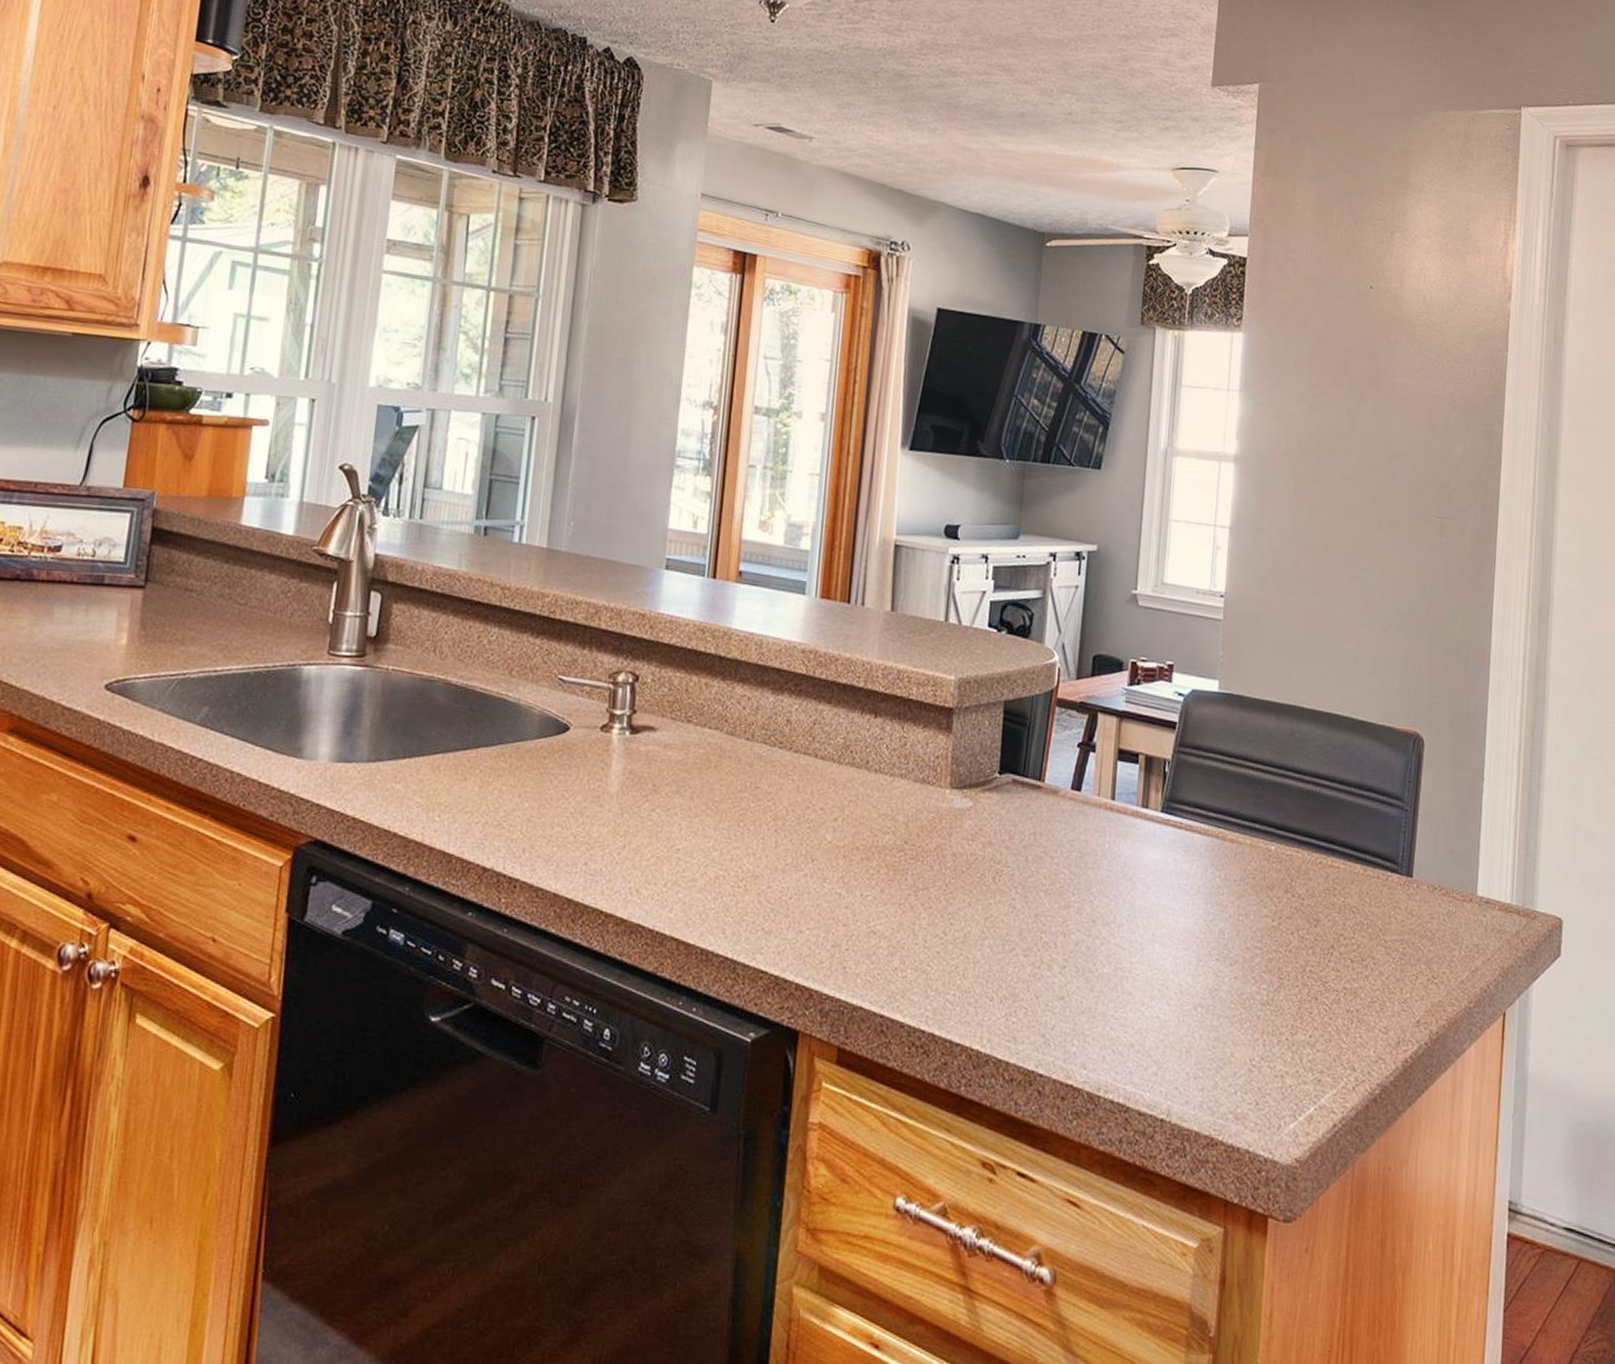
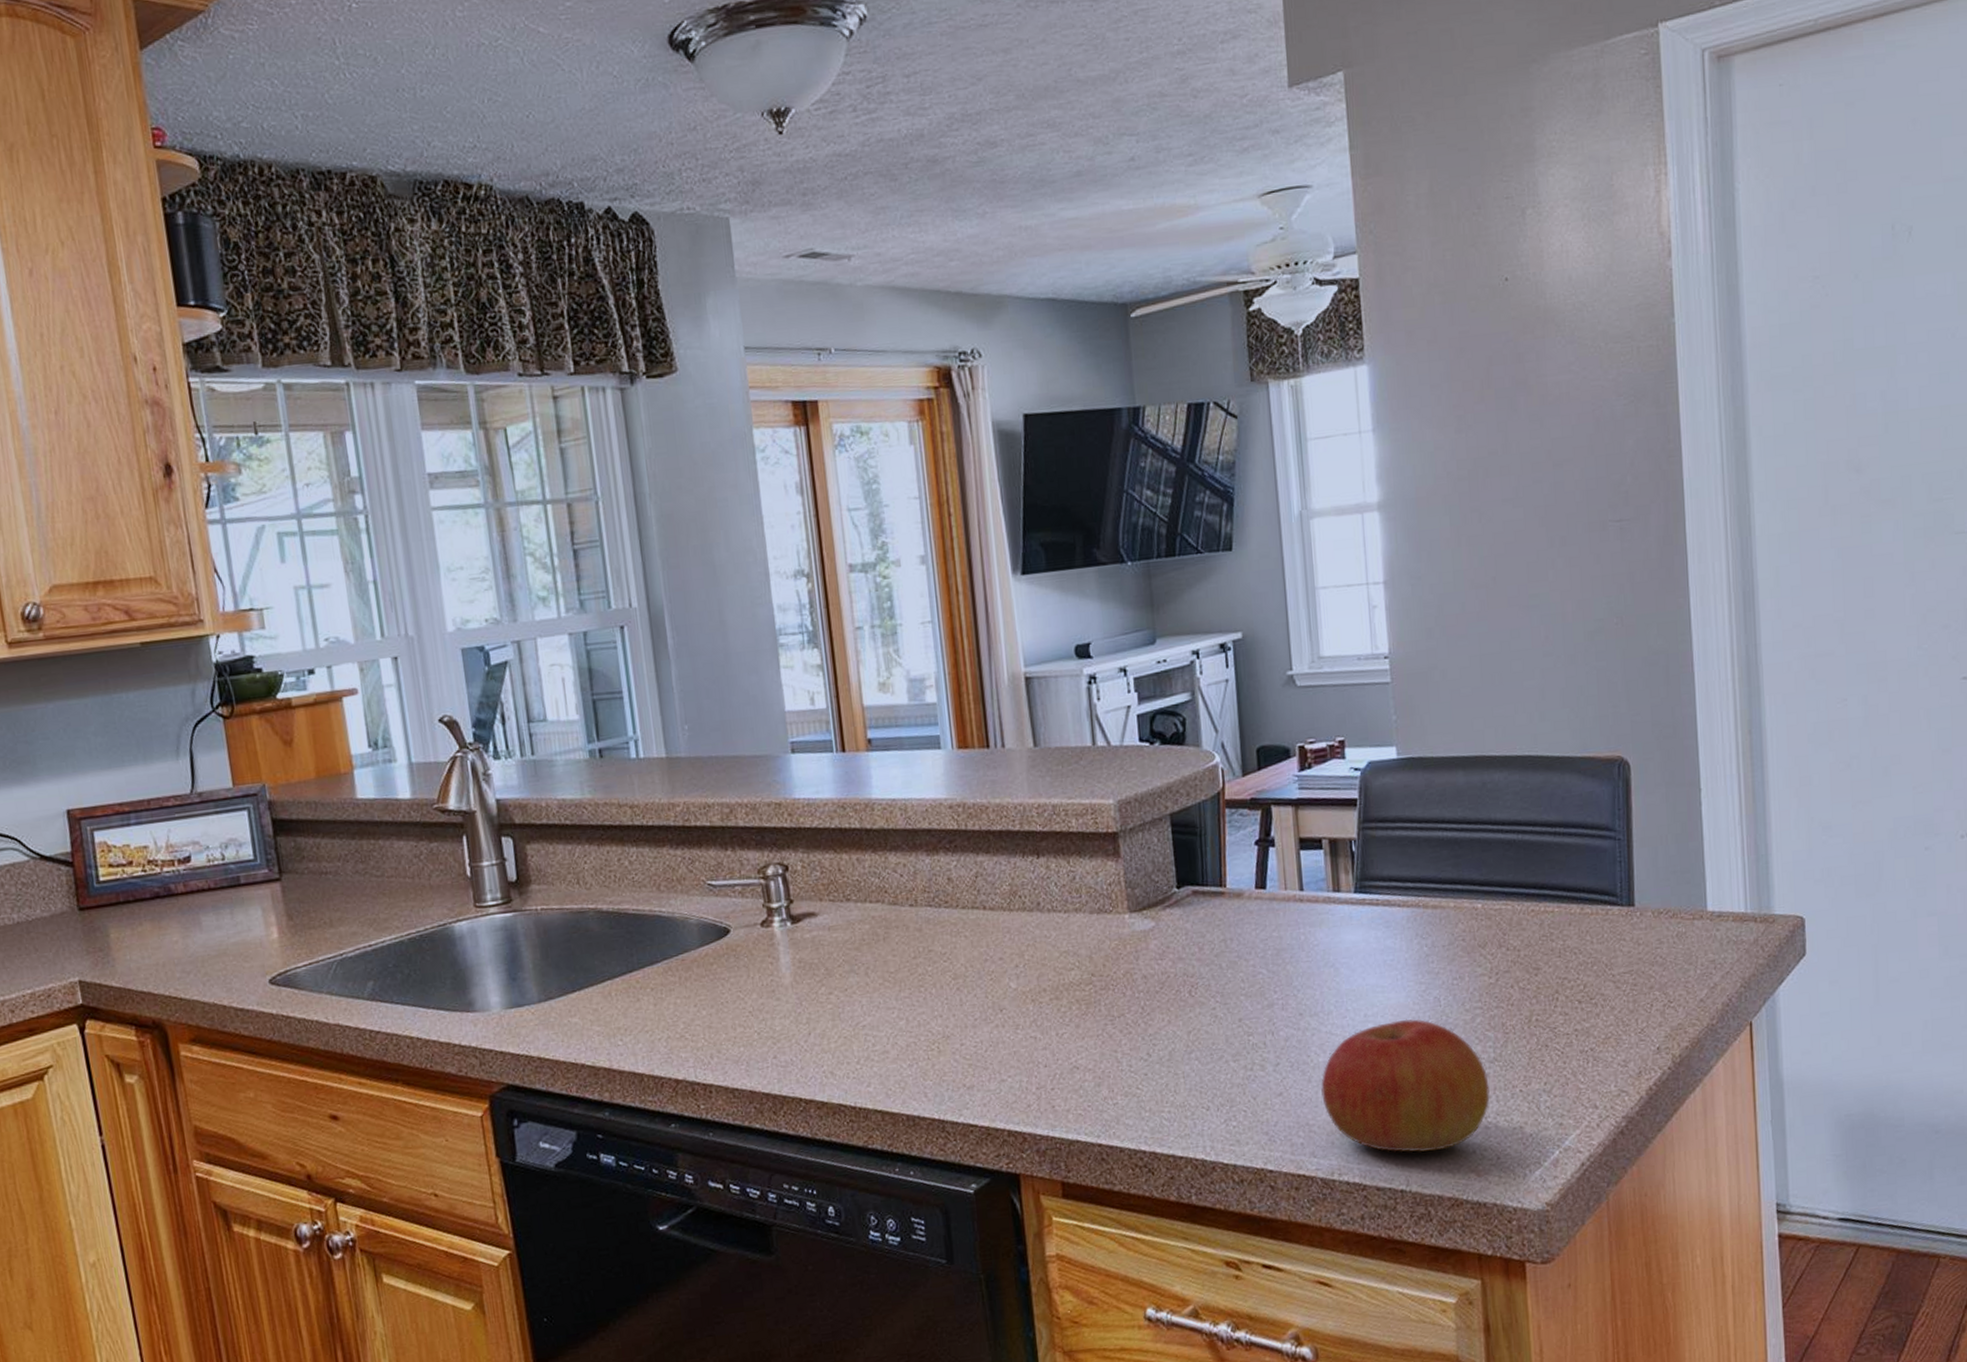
apple: none [1101,945,1258,1085] -> present [1321,1019,1490,1153]

